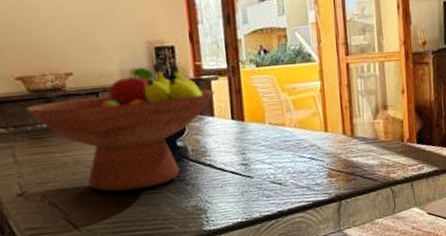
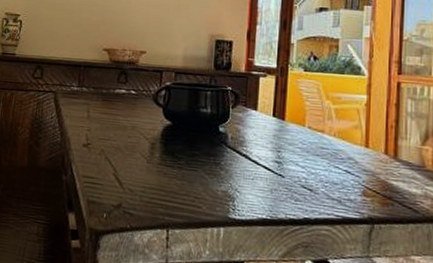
fruit bowl: present [25,62,215,192] -> none [105,53,262,164]

